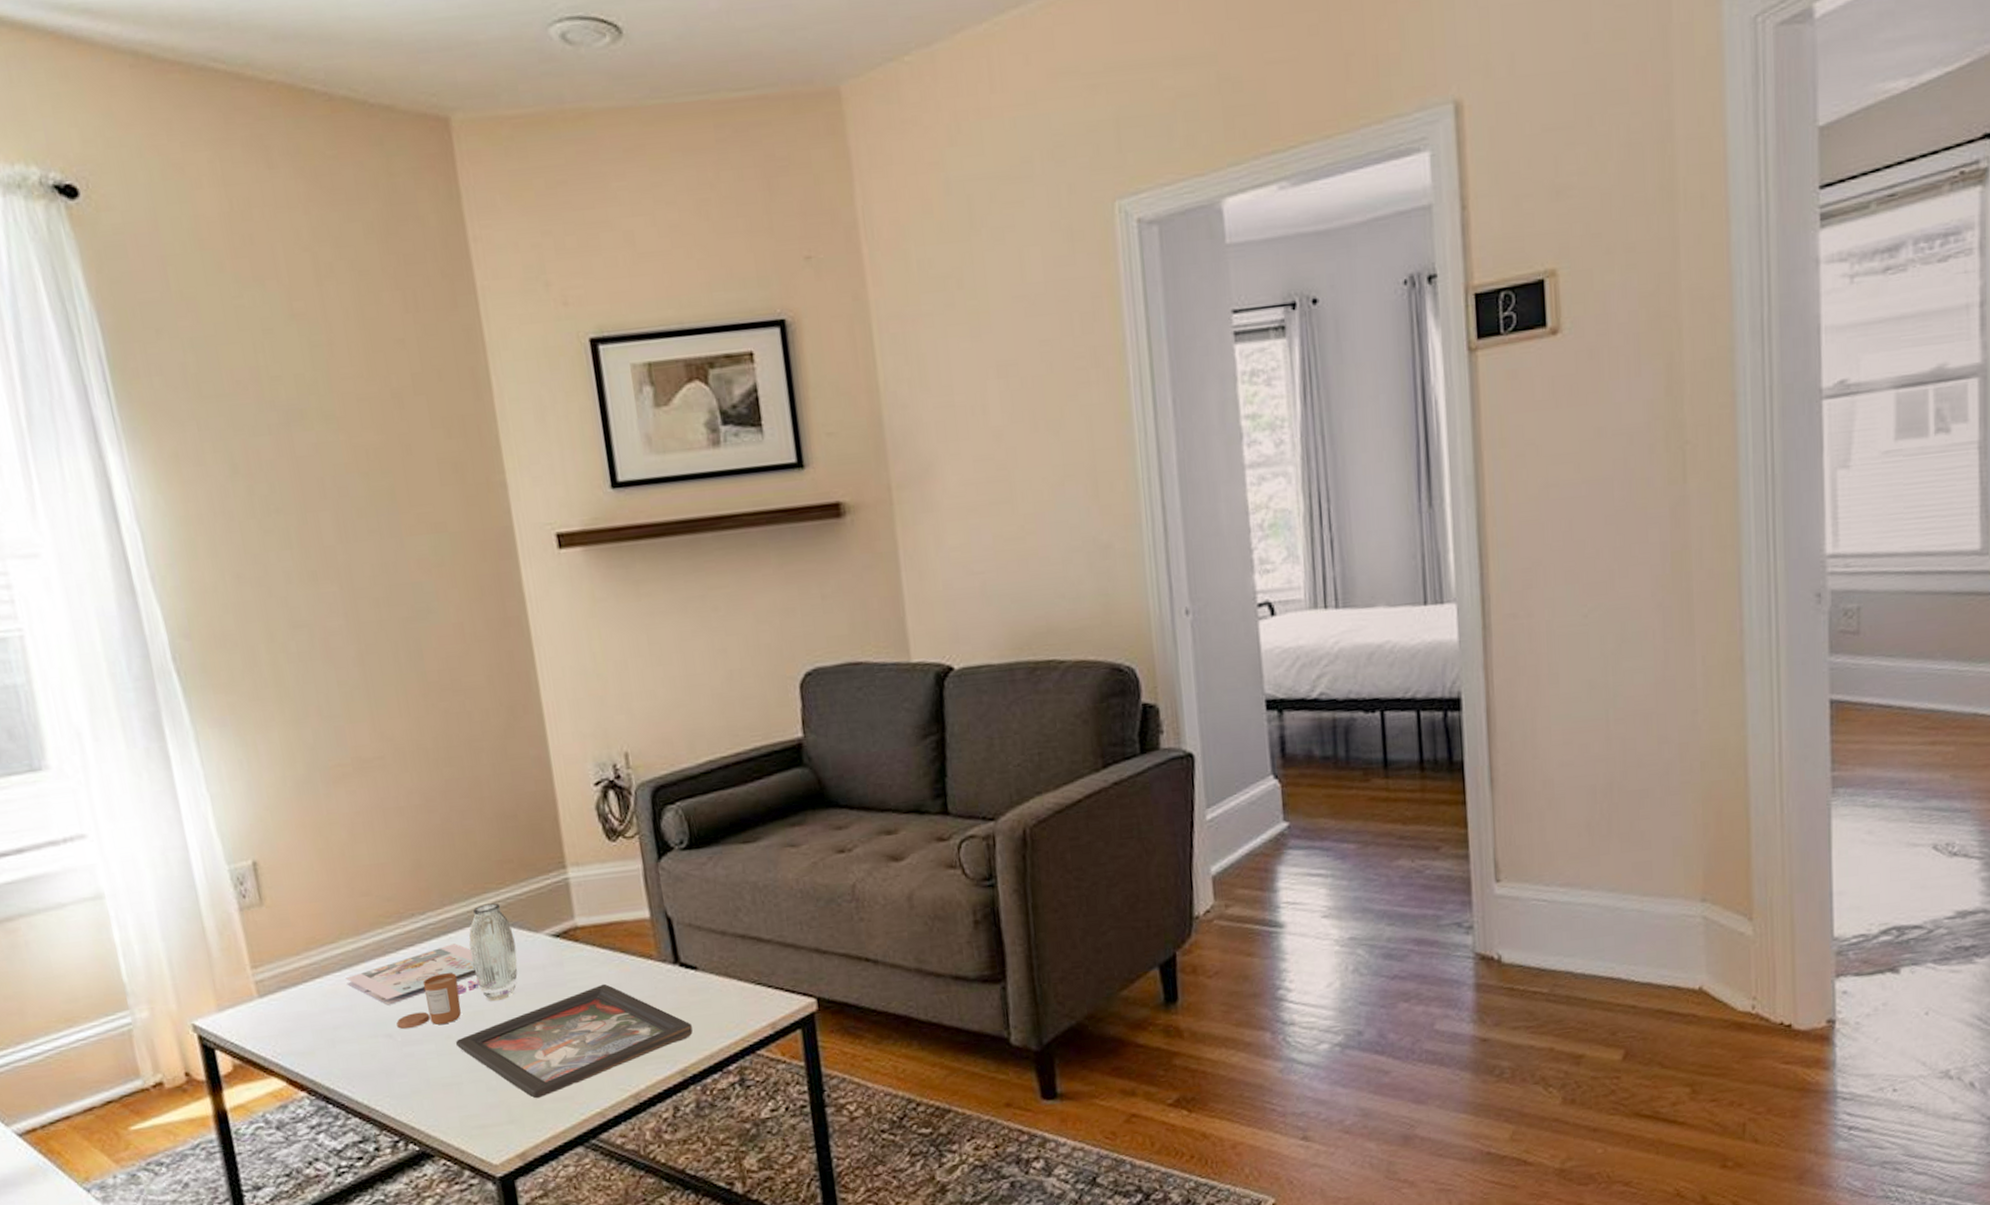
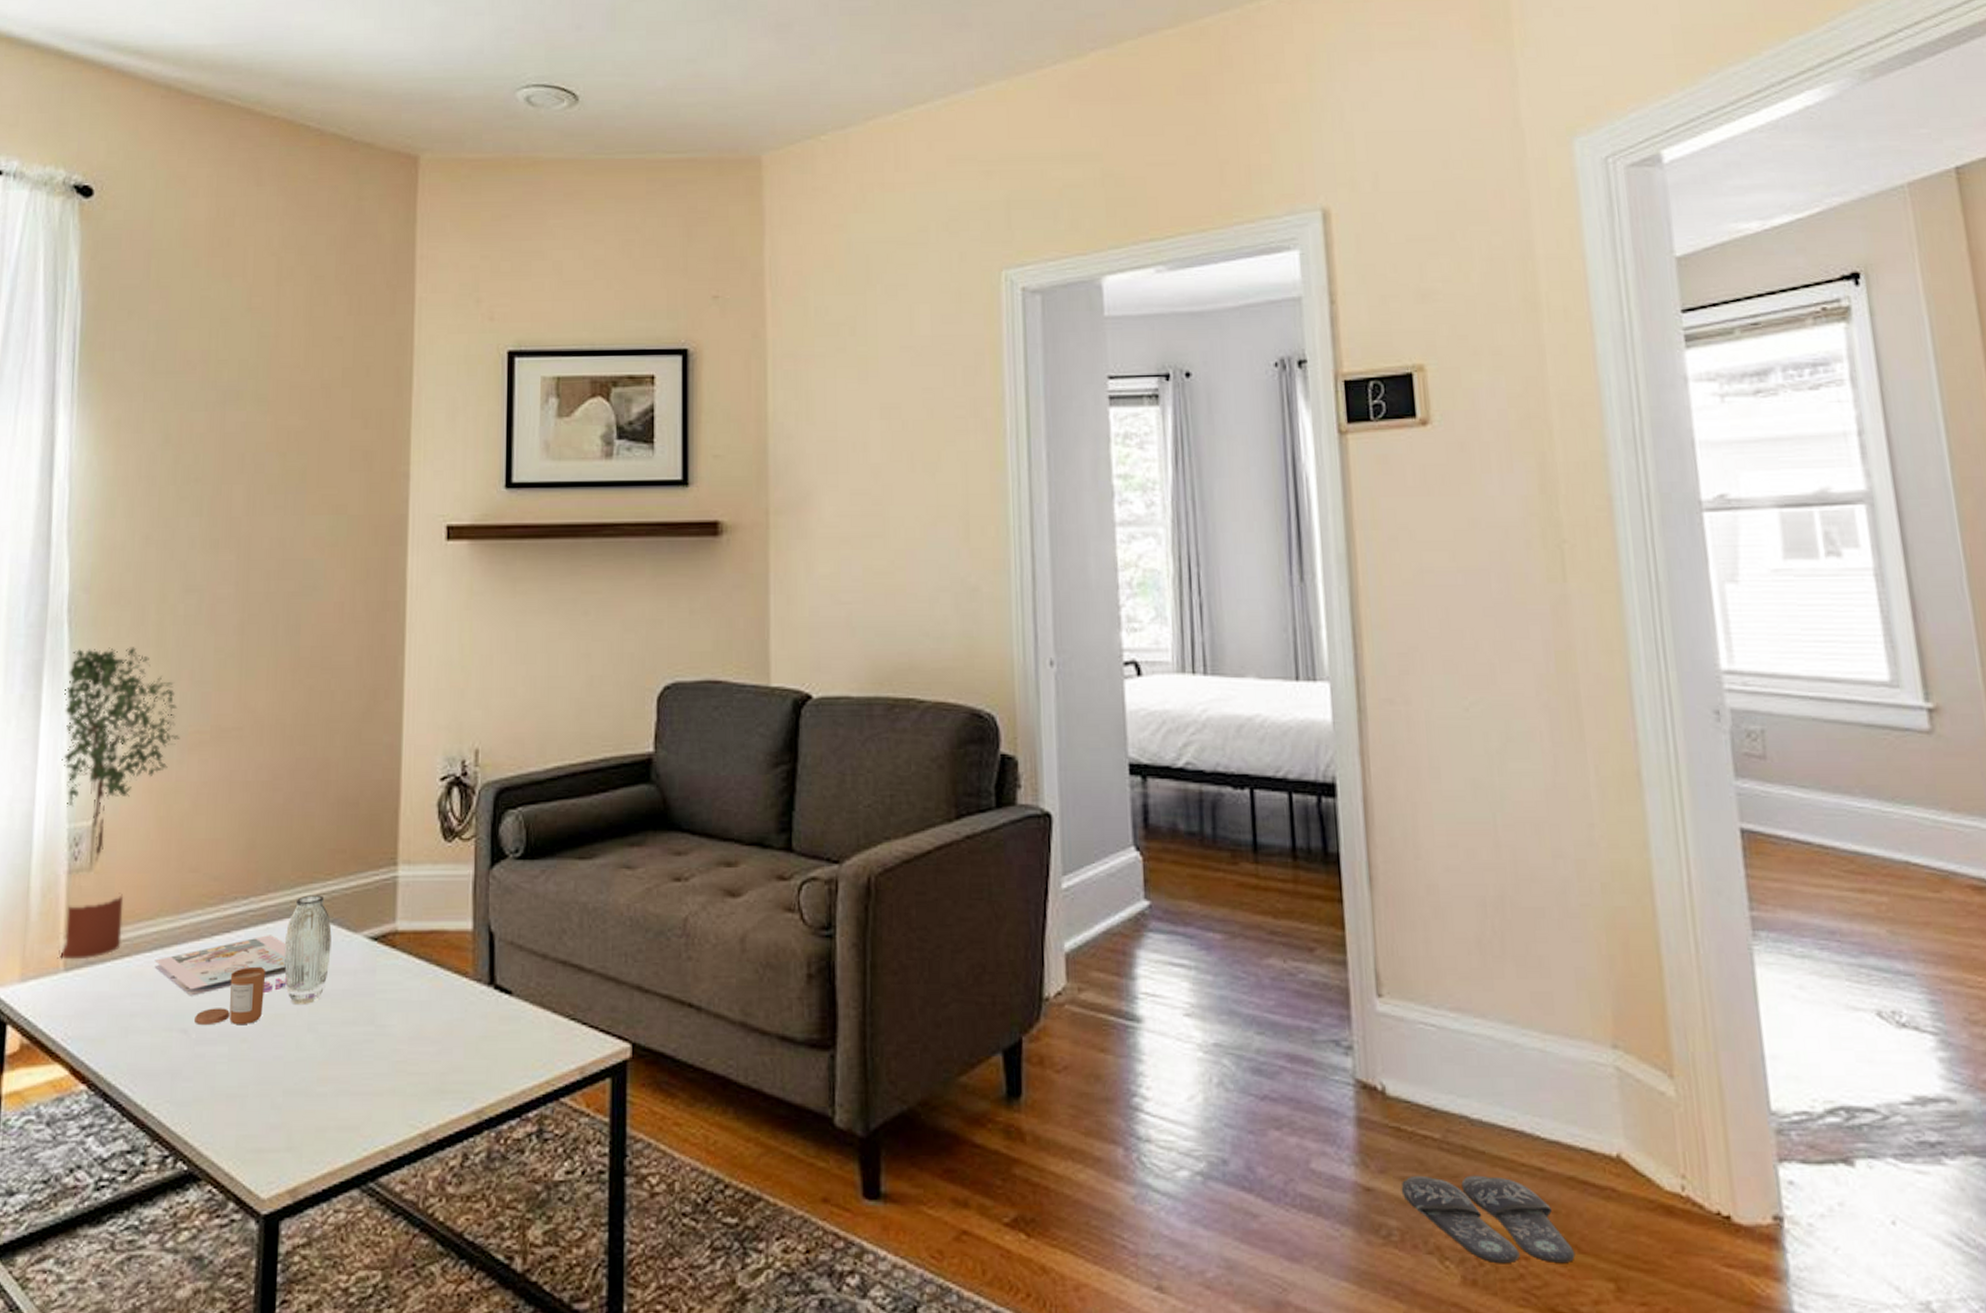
potted tree: none [188,689,322,987] -> present [58,647,180,960]
decorative tray: present [455,983,693,1099] -> none [249,999,496,1125]
slippers: none [1514,1017,1659,1084] -> present [1402,1175,1575,1264]

